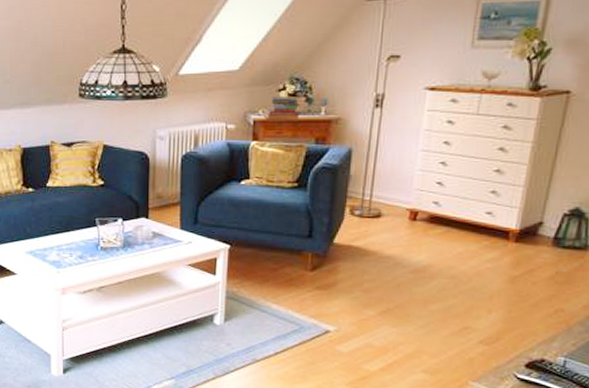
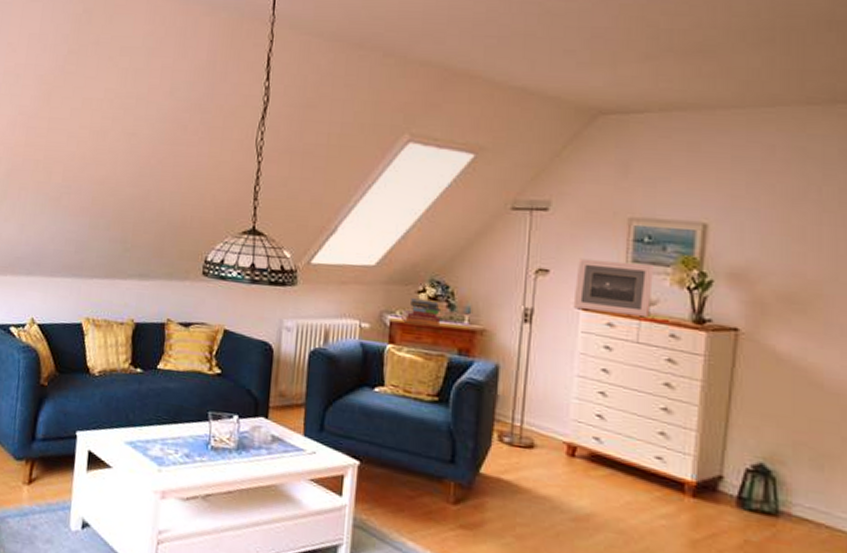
picture frame: none [421,39,499,91] -> present [573,258,655,318]

